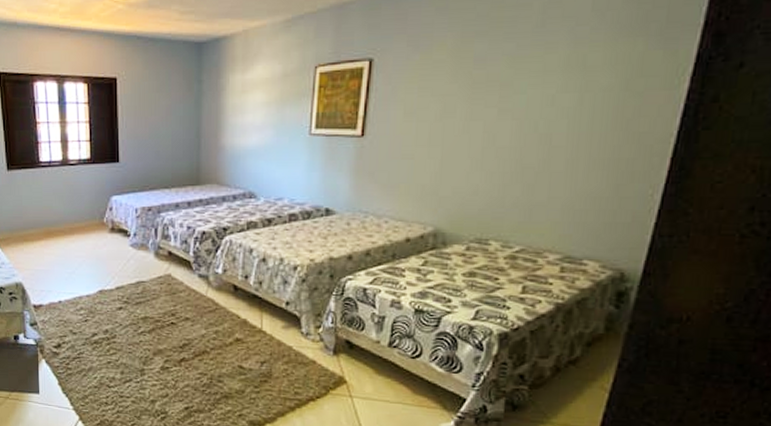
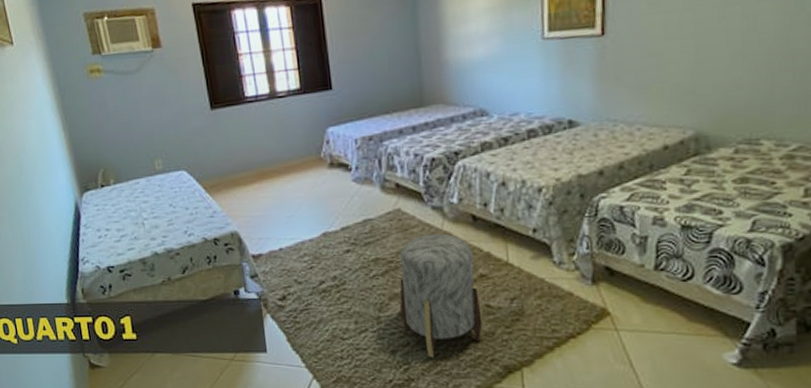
stool: none [163,299,236,410] -> present [399,234,484,358]

